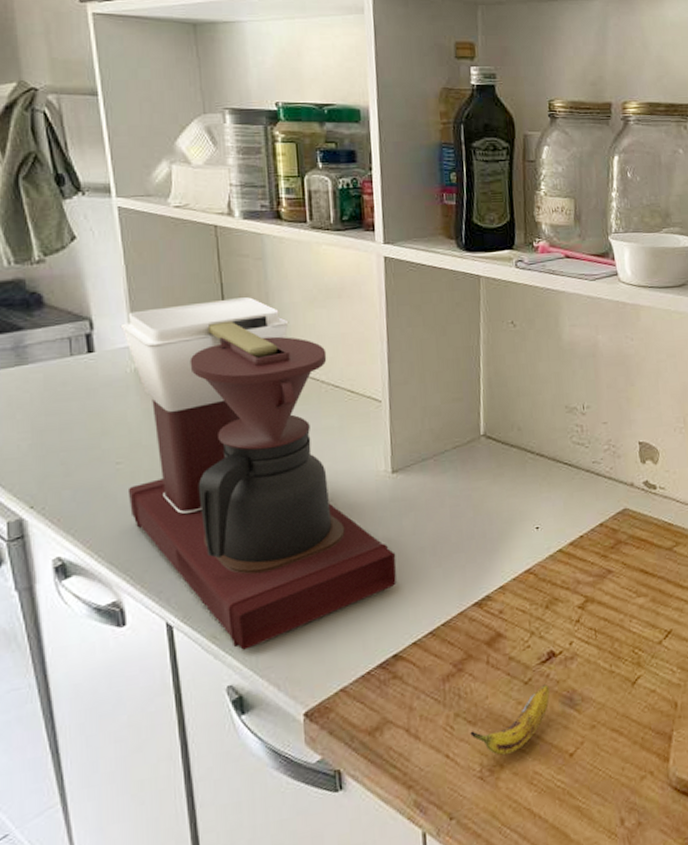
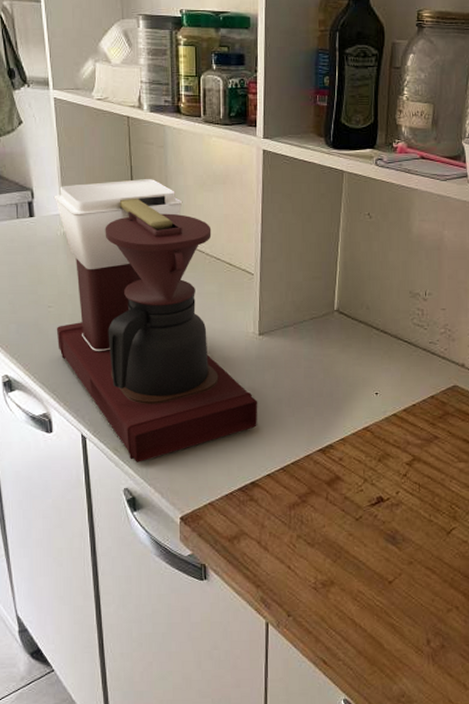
banana: present [470,684,550,756] -> none [309,523,376,573]

